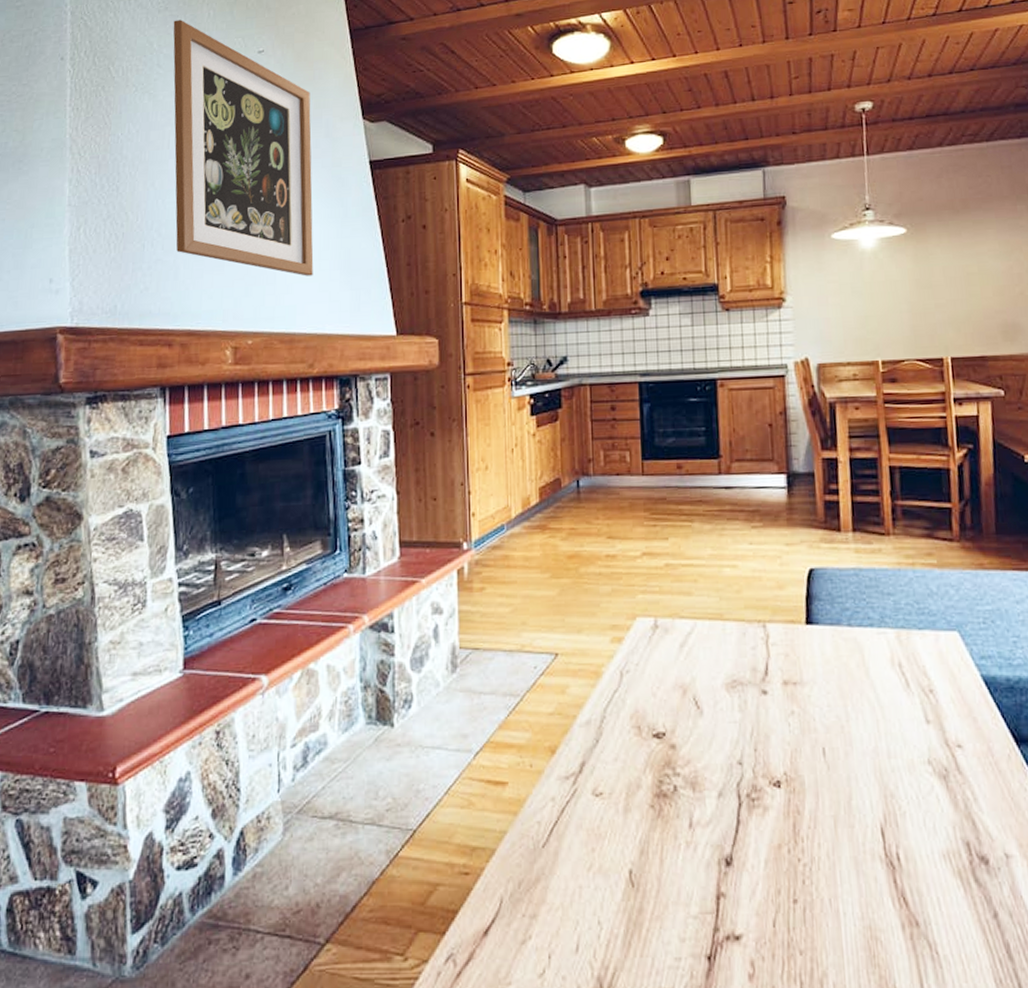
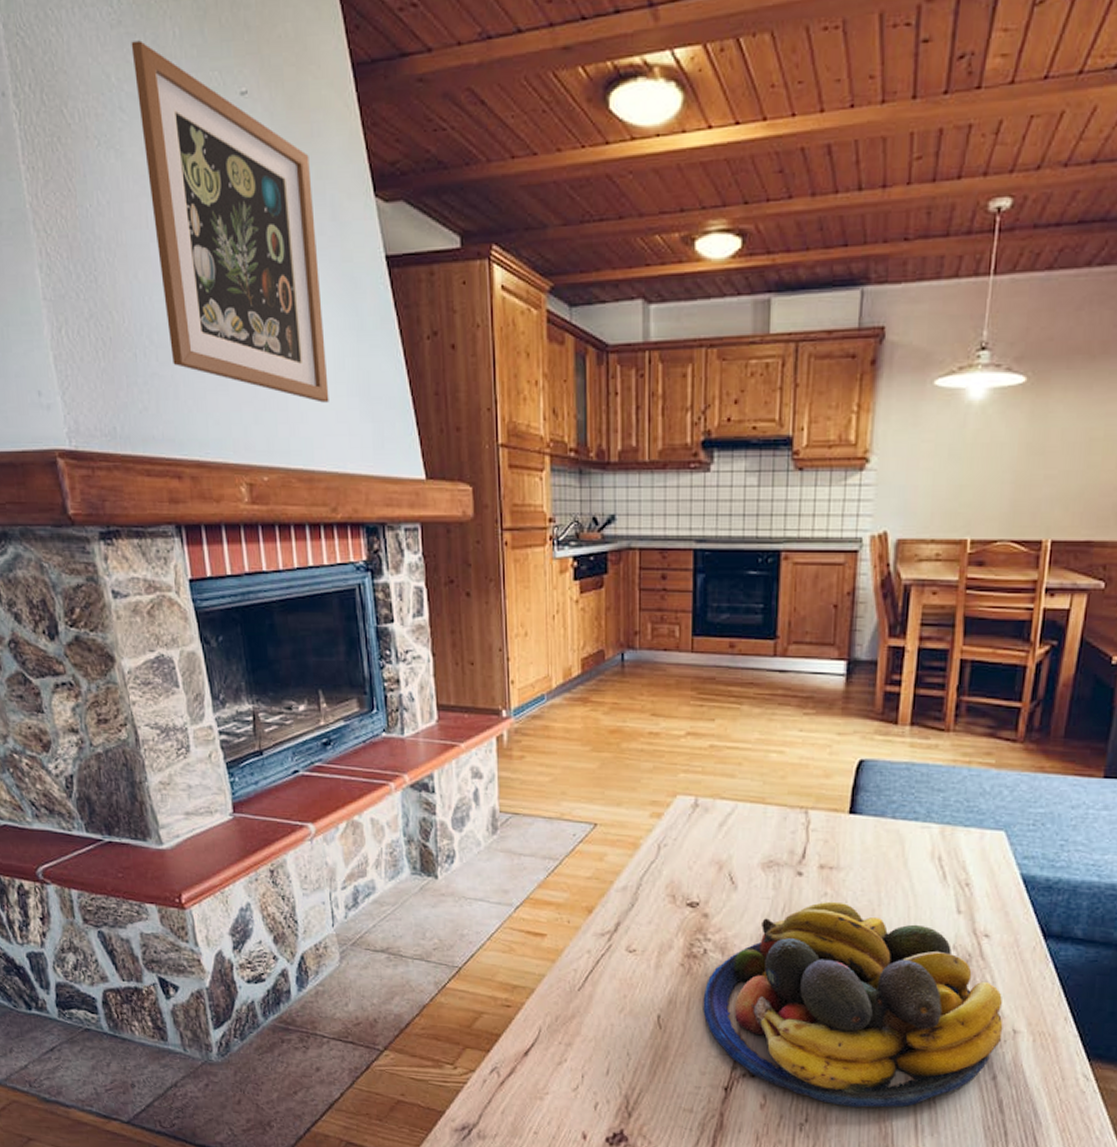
fruit bowl: none [676,720,996,968] -> present [703,901,1003,1108]

